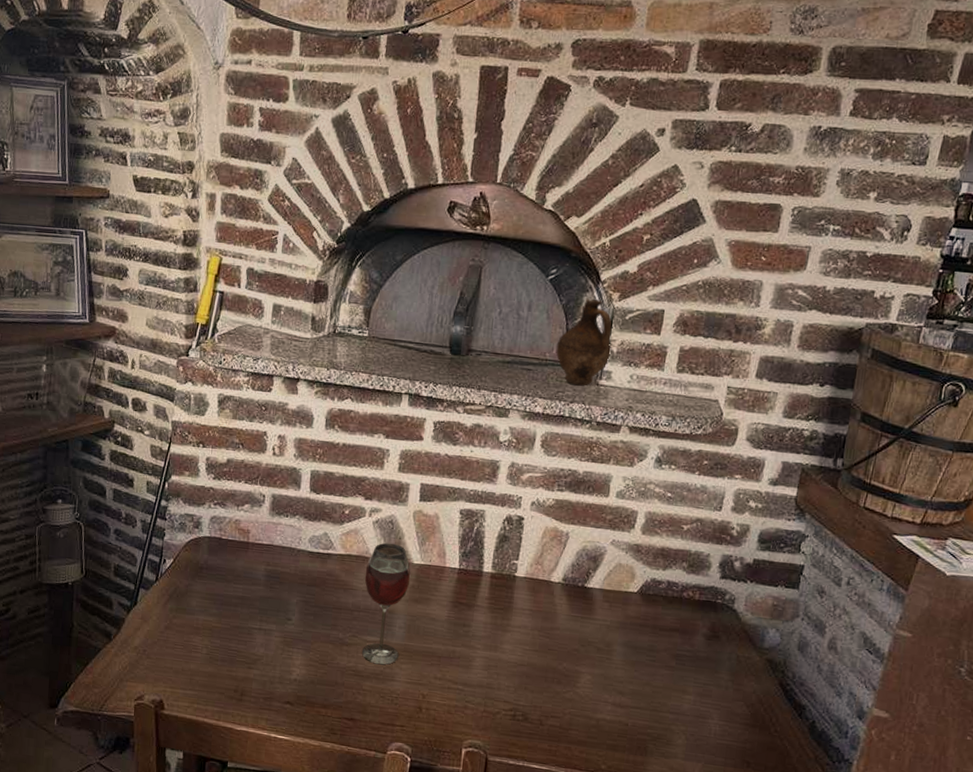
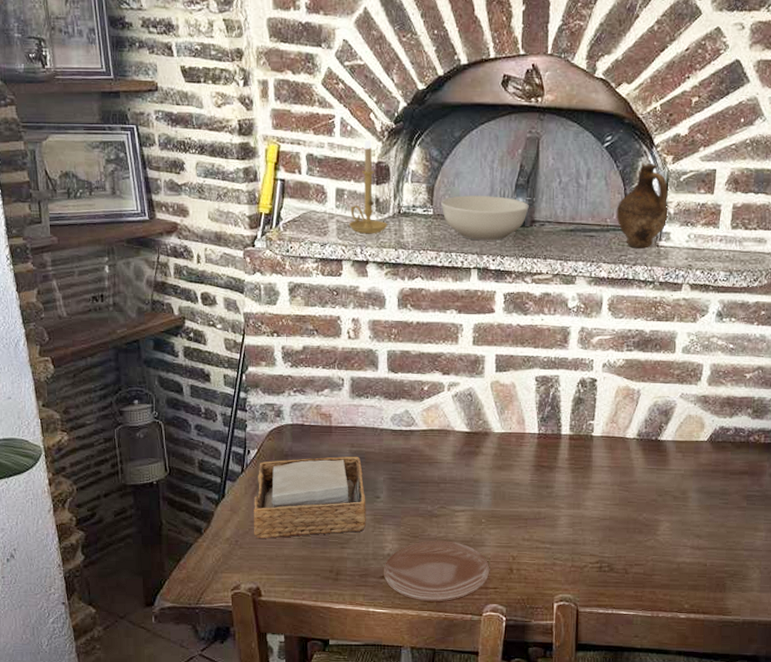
napkin holder: none [161,572,277,654] -> present [253,456,366,539]
candle holder: none [282,258,322,352] -> present [348,140,388,234]
plate: none [288,669,399,735] -> present [383,540,490,603]
wineglass: present [362,542,411,665] -> none [448,415,493,532]
bowl: none [377,319,467,368] -> present [441,195,529,241]

